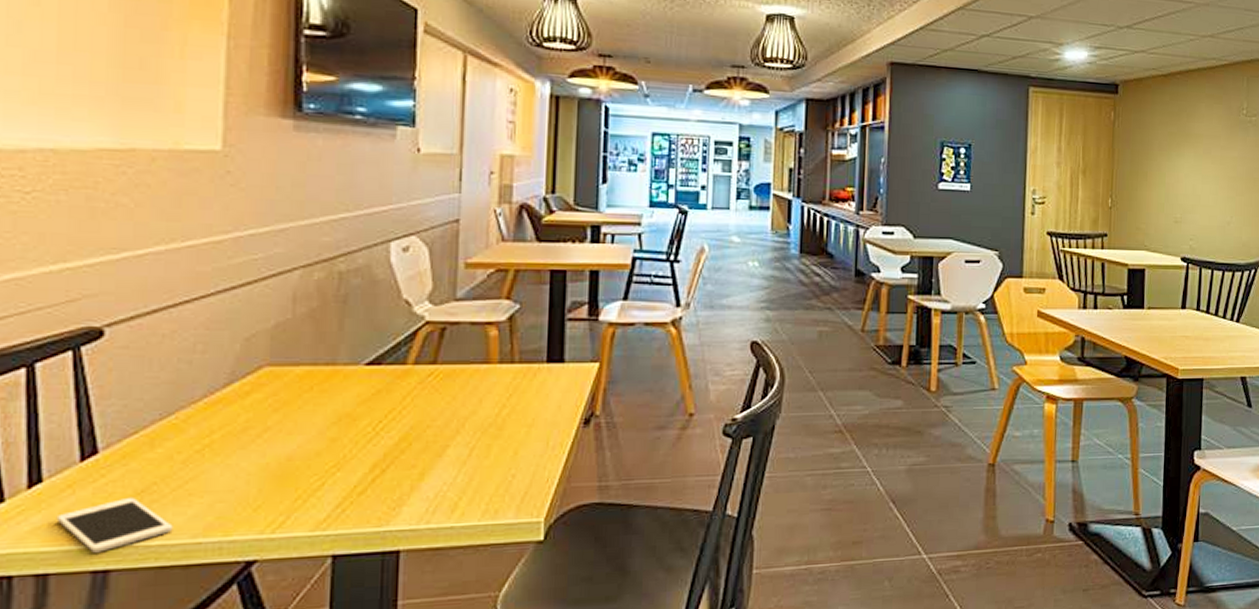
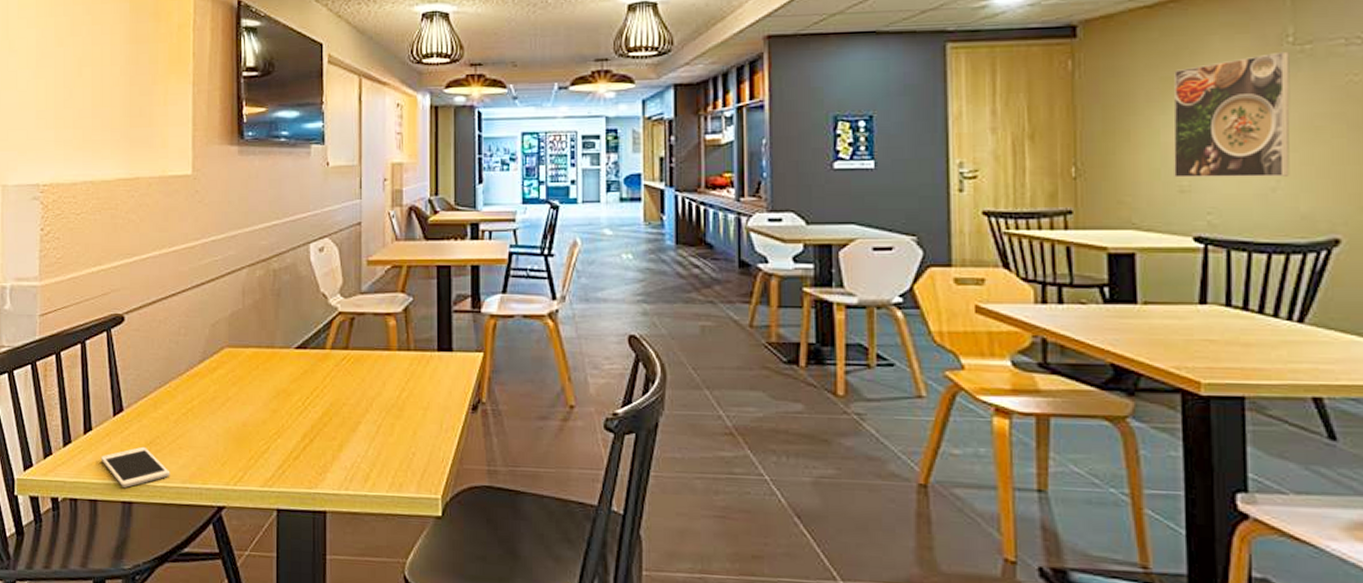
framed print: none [1172,120,1243,214] -> present [1173,51,1290,178]

